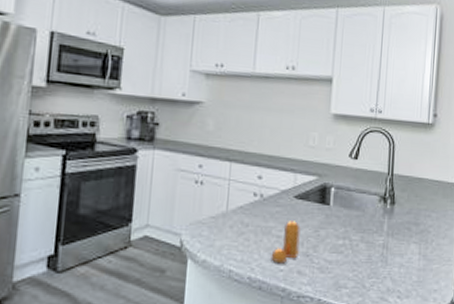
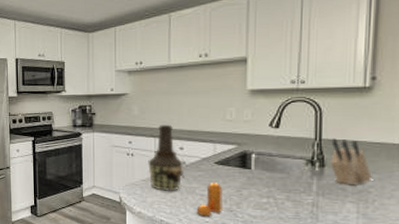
bottle: none [219,145,261,232] -> present [148,124,185,191]
knife block: none [399,174,431,225] -> present [330,138,372,185]

